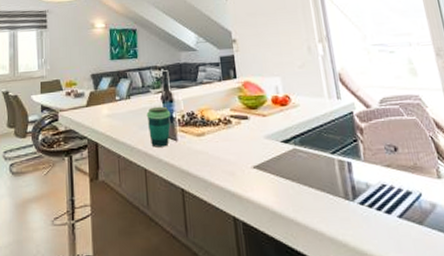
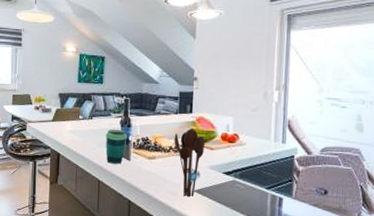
utensil holder: none [221,95,257,176] -> present [174,128,206,198]

